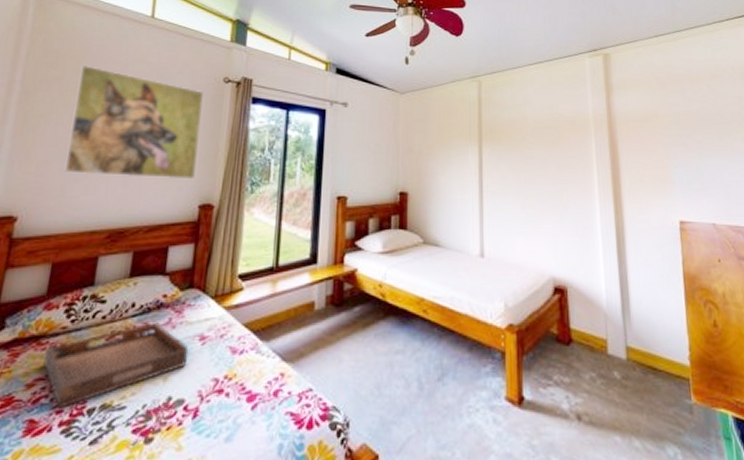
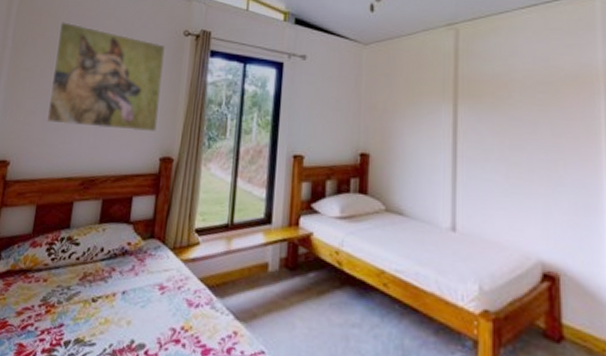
serving tray: present [43,322,189,409] -> none [30,268,150,337]

